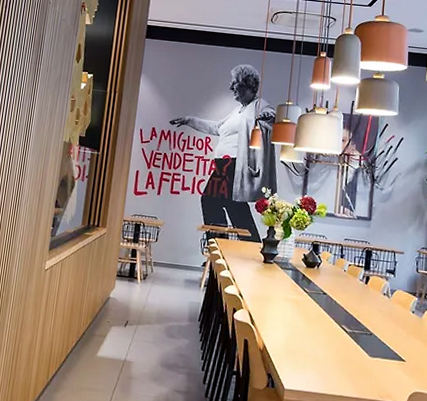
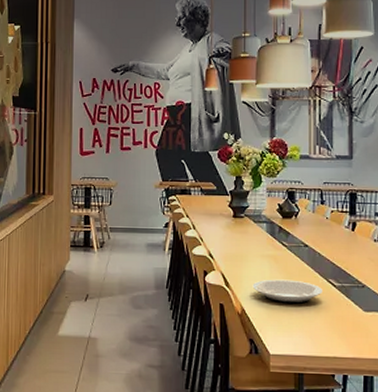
plate: none [274,321,336,346] -> present [252,279,322,305]

